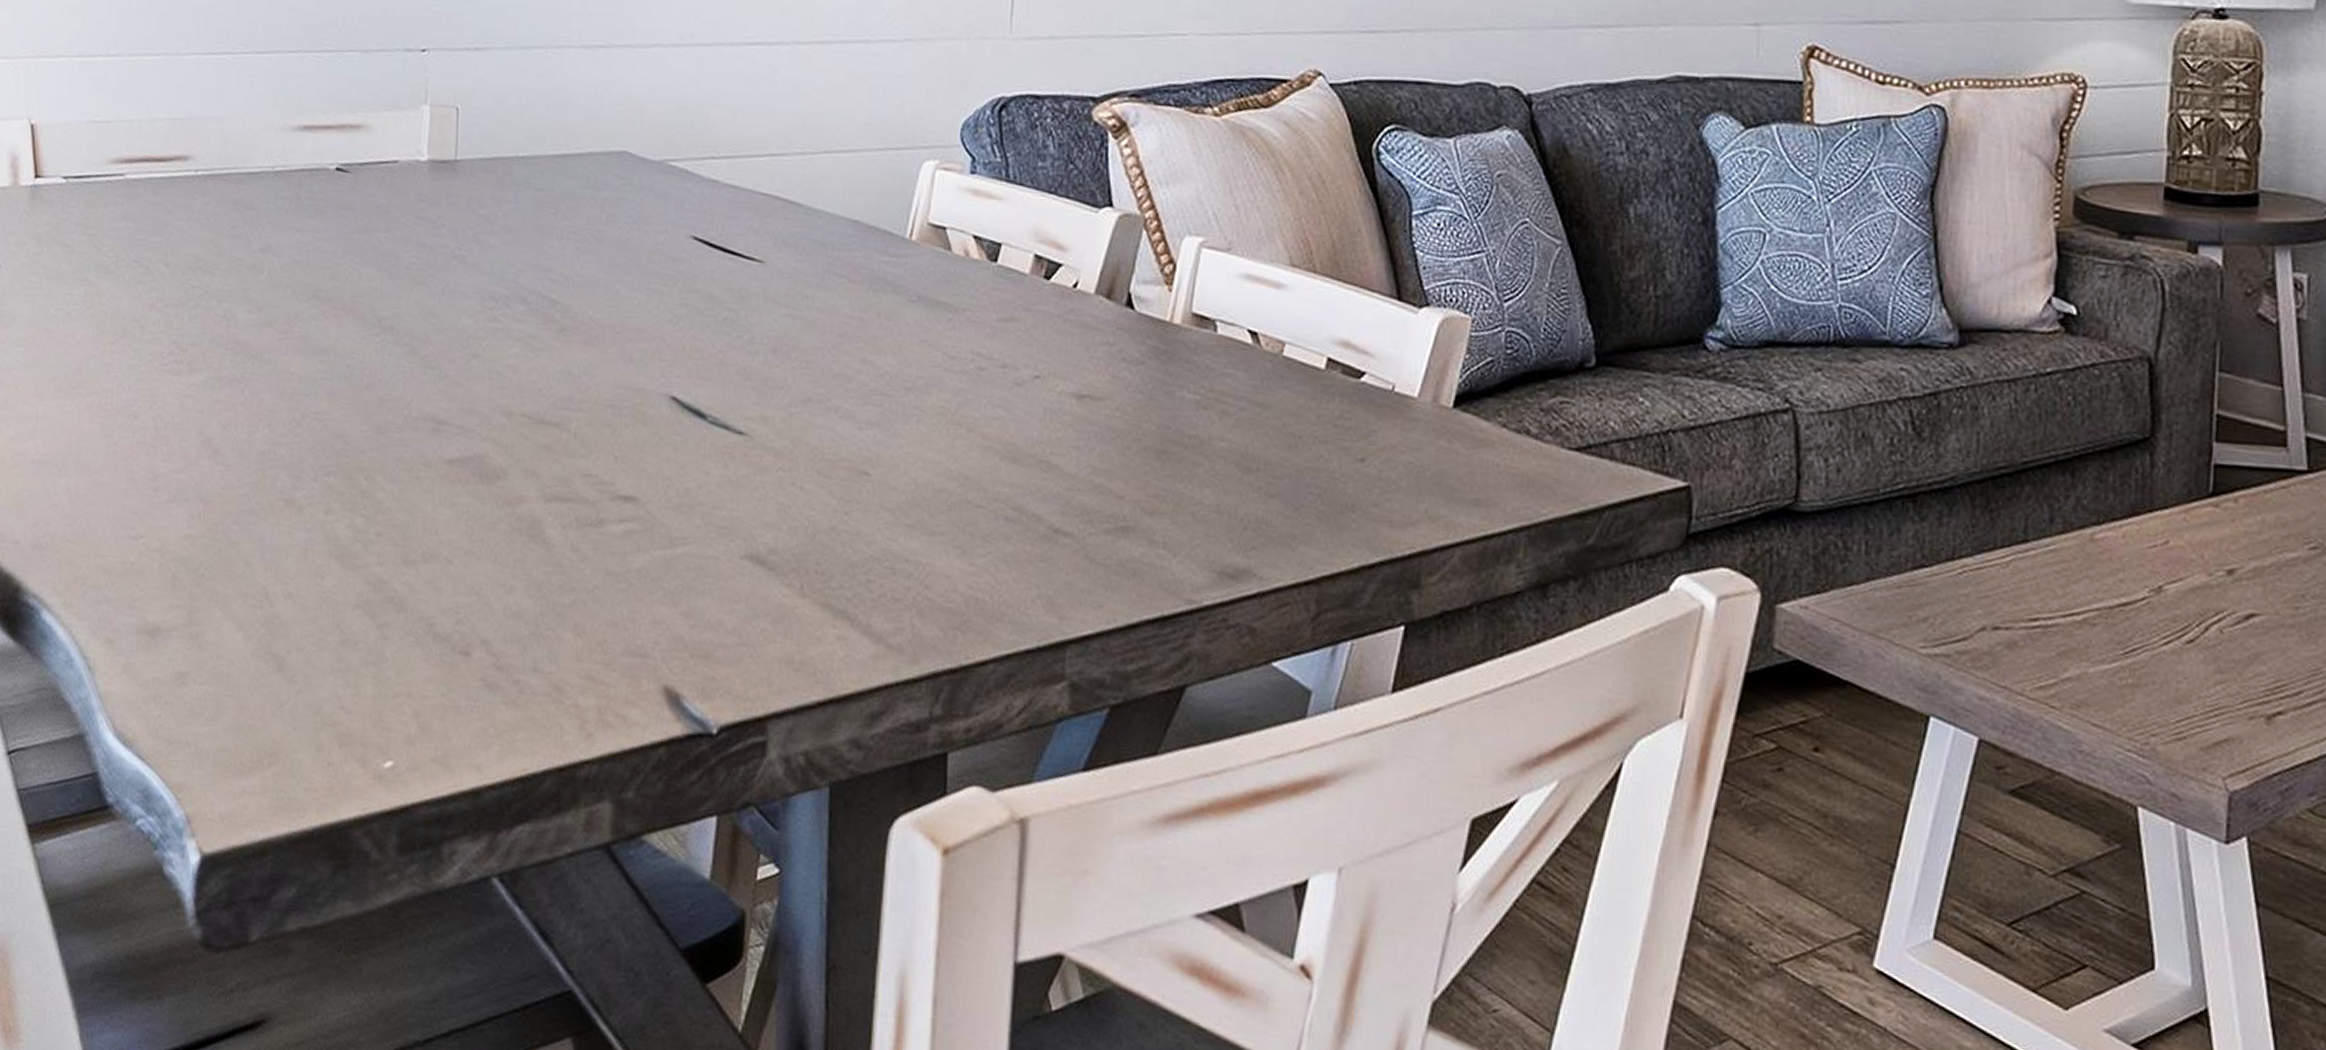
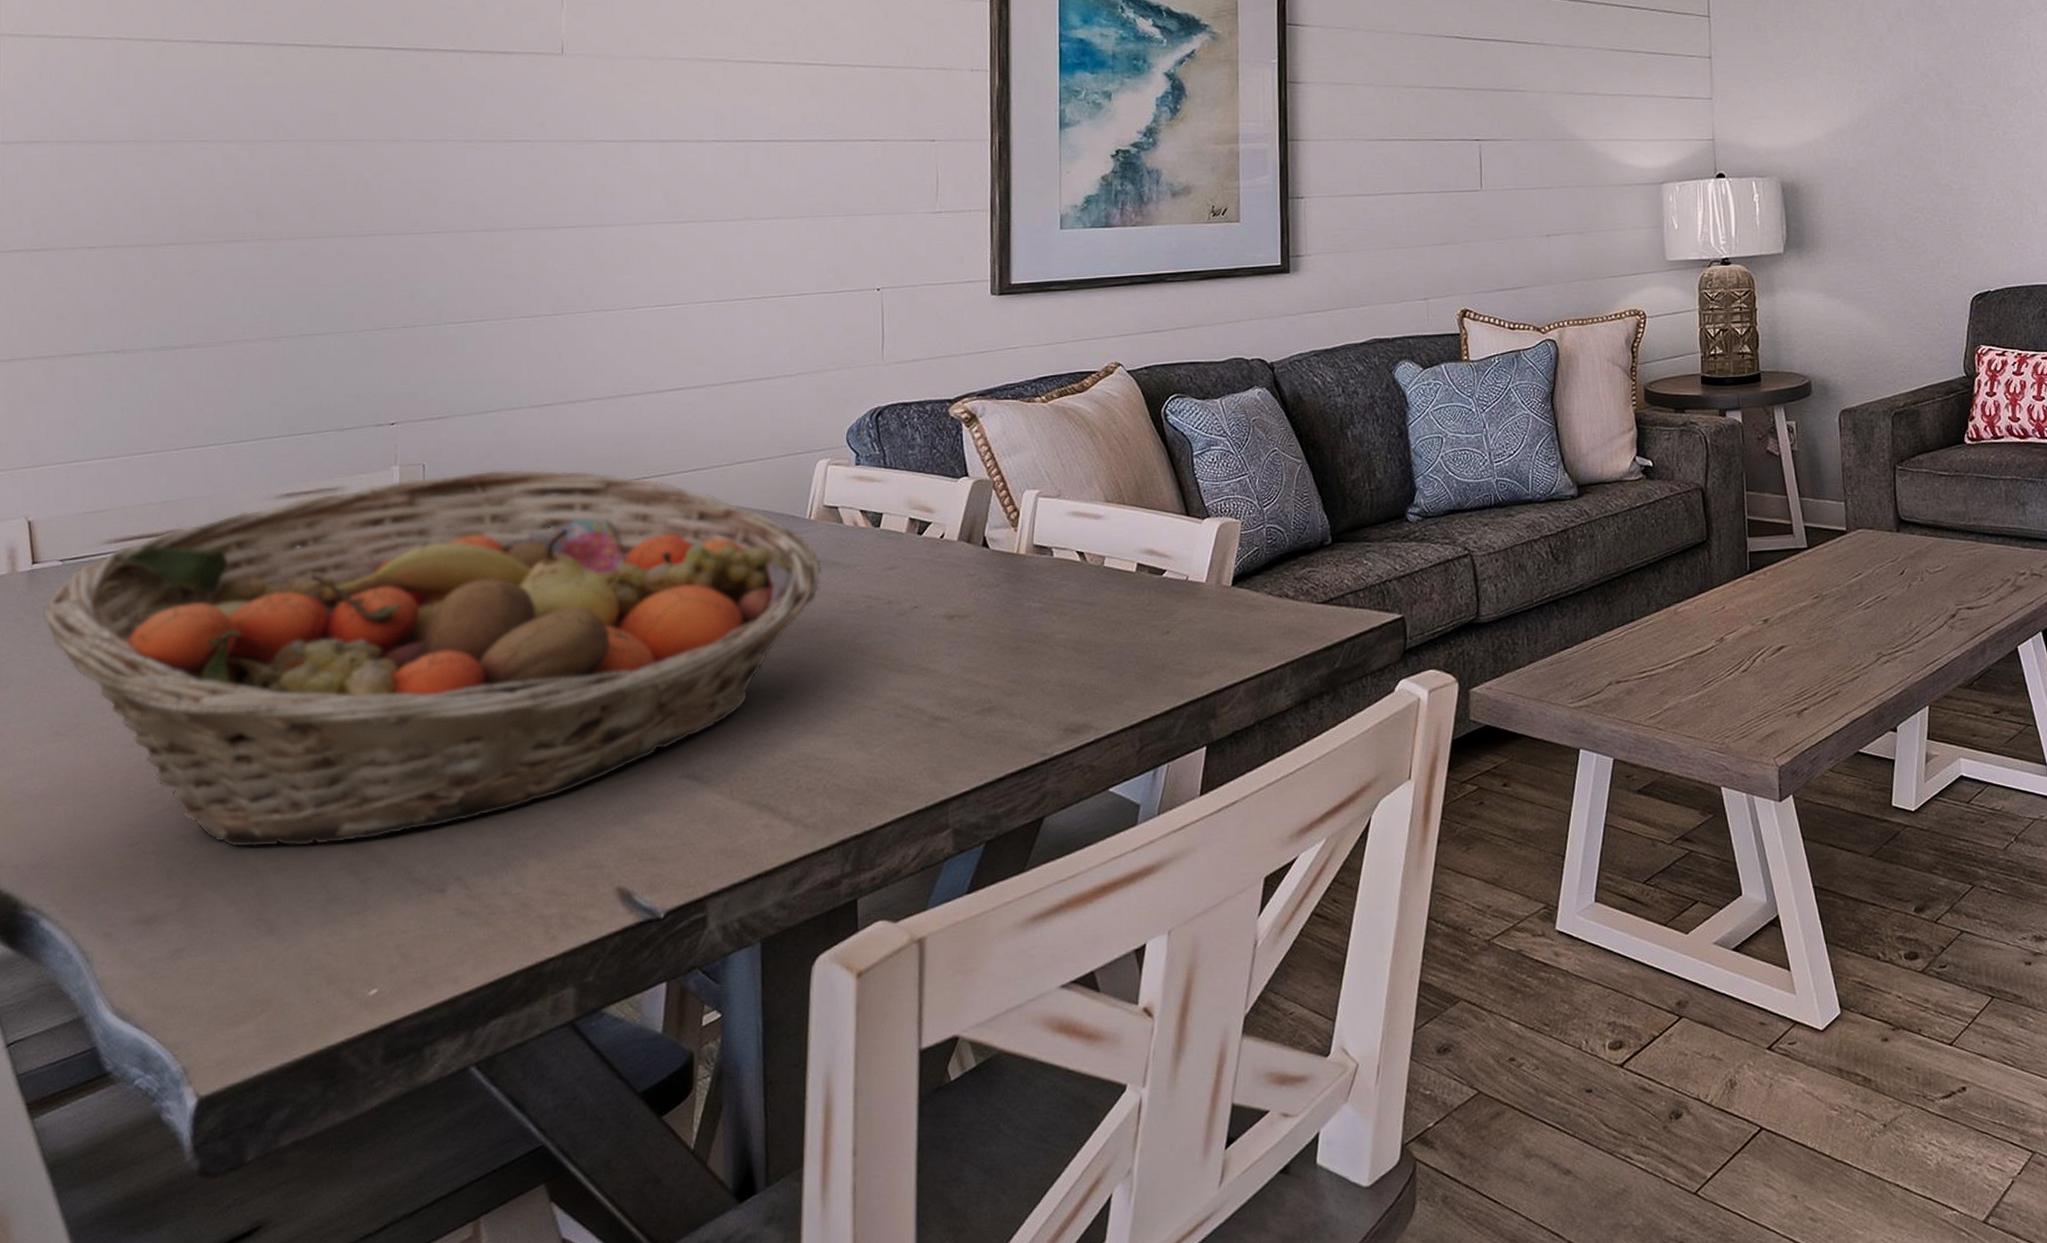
fruit basket: none [45,123,924,576] -> present [42,468,823,848]

